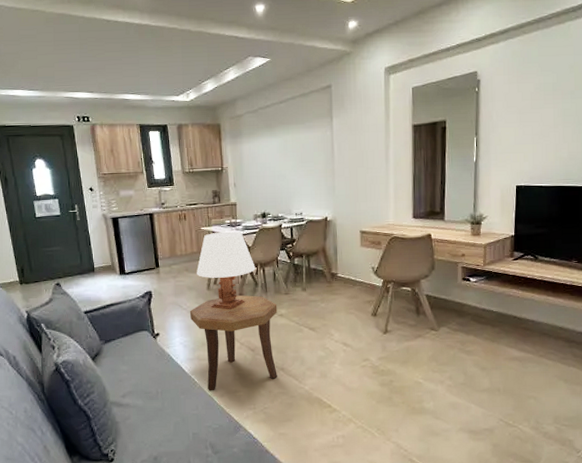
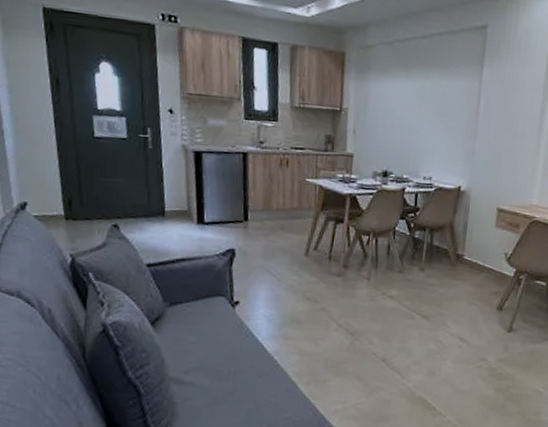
side table: present [189,295,278,391] -> none [279,266,388,378]
table lamp: present [197,231,256,310] -> none [294,187,367,284]

